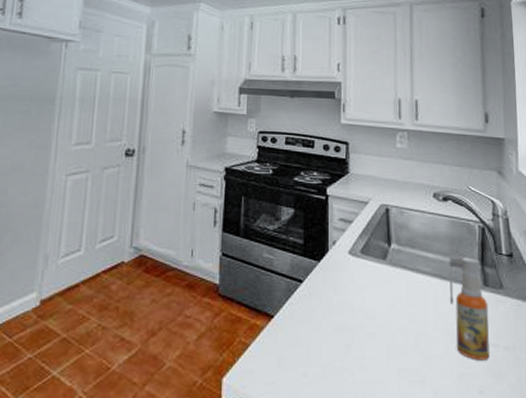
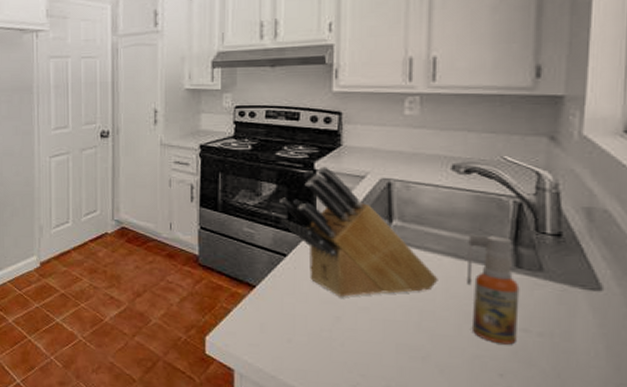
knife block: none [296,192,429,323] -> present [278,166,438,297]

